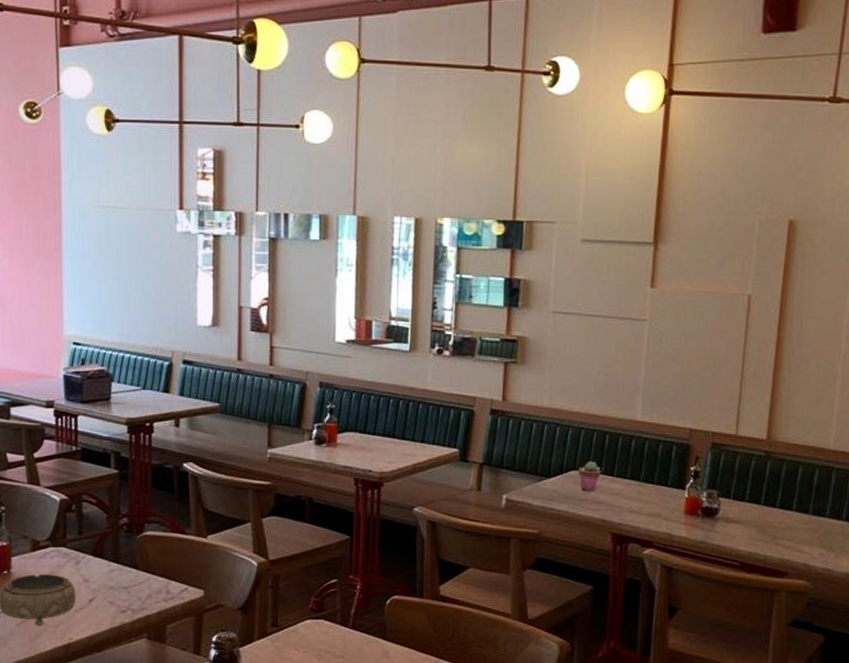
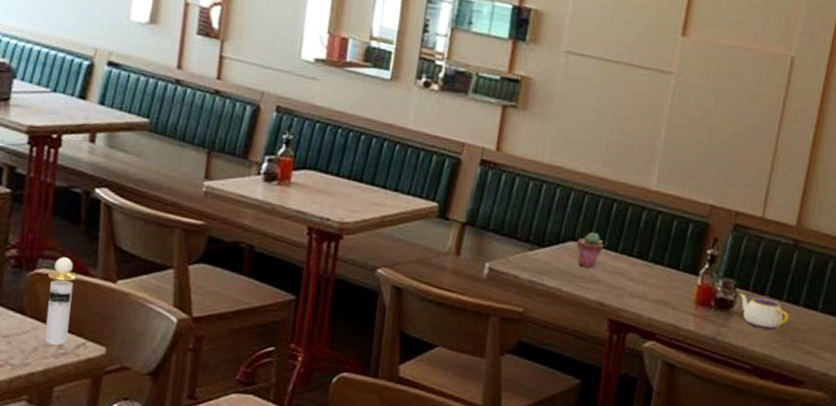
perfume bottle: none [154,521,176,591] -> present [44,257,78,345]
teapot: none [723,501,768,530] -> present [740,293,790,330]

